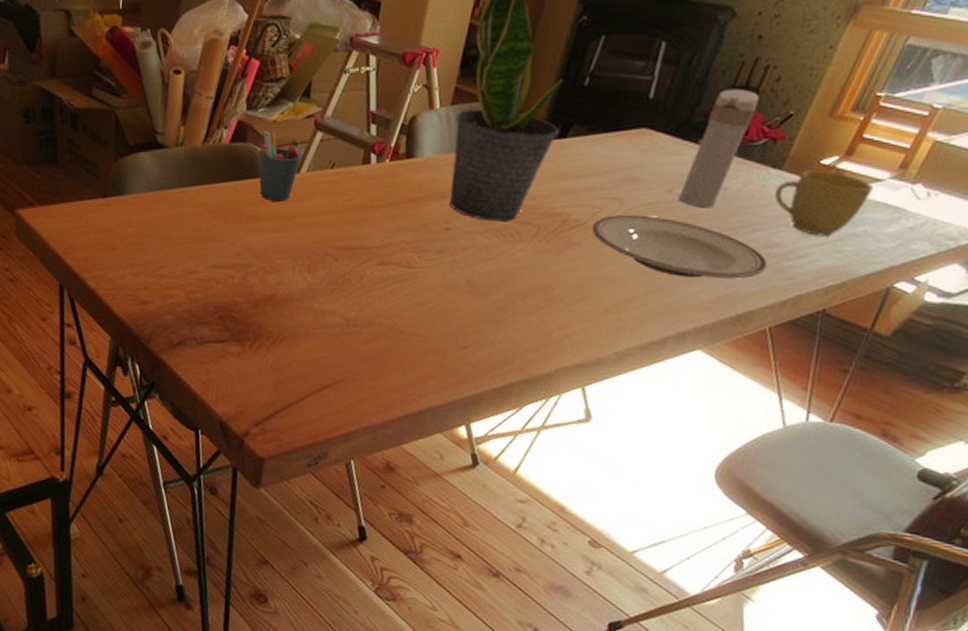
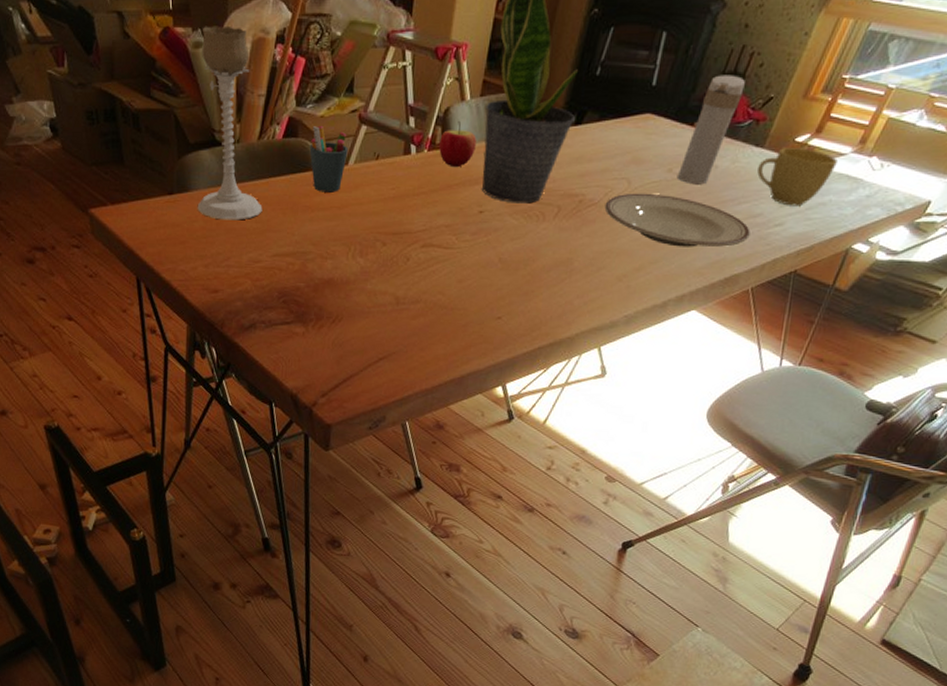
candle holder: none [131,26,203,228] -> present [197,25,263,220]
apple: none [402,130,445,180] -> present [439,121,477,168]

